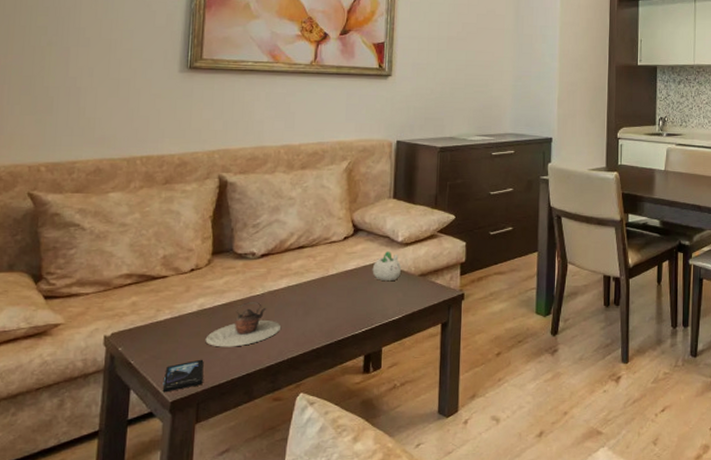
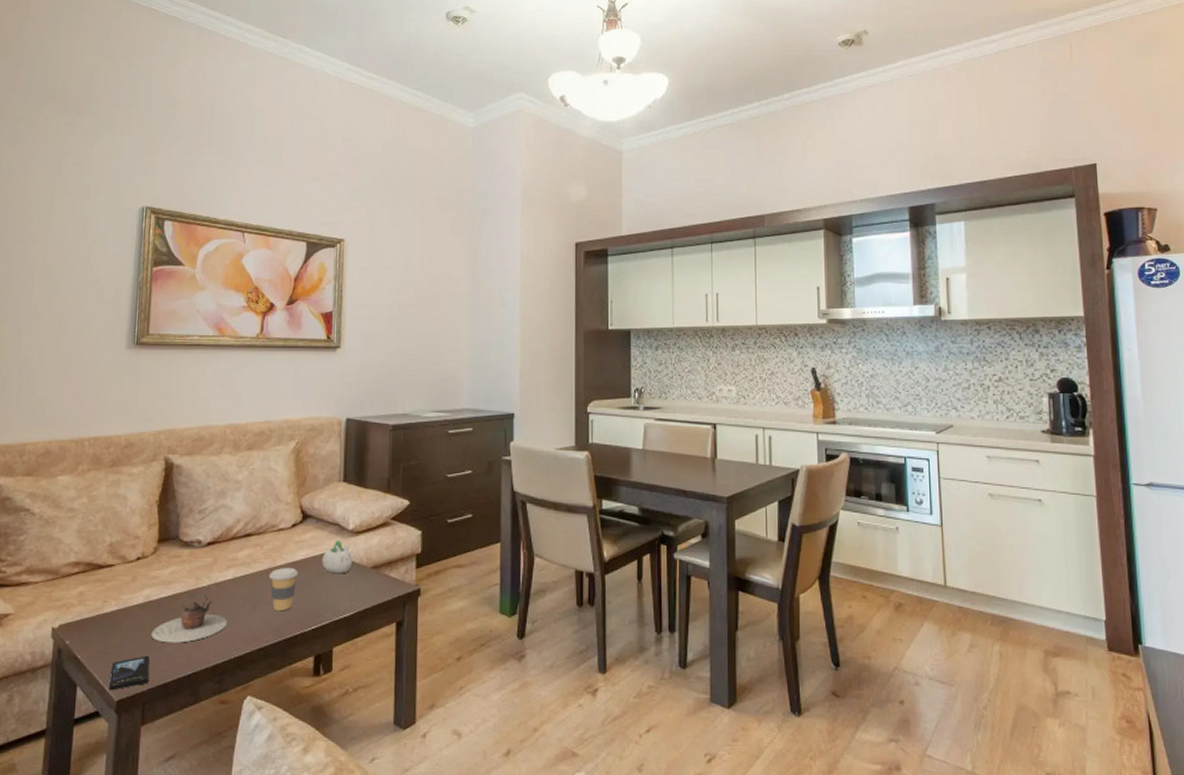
coffee cup: none [321,277,349,316] -> present [268,568,298,612]

